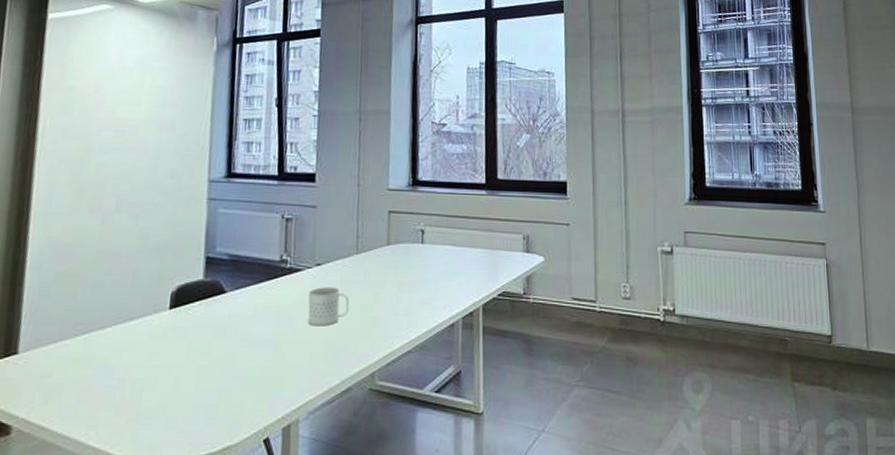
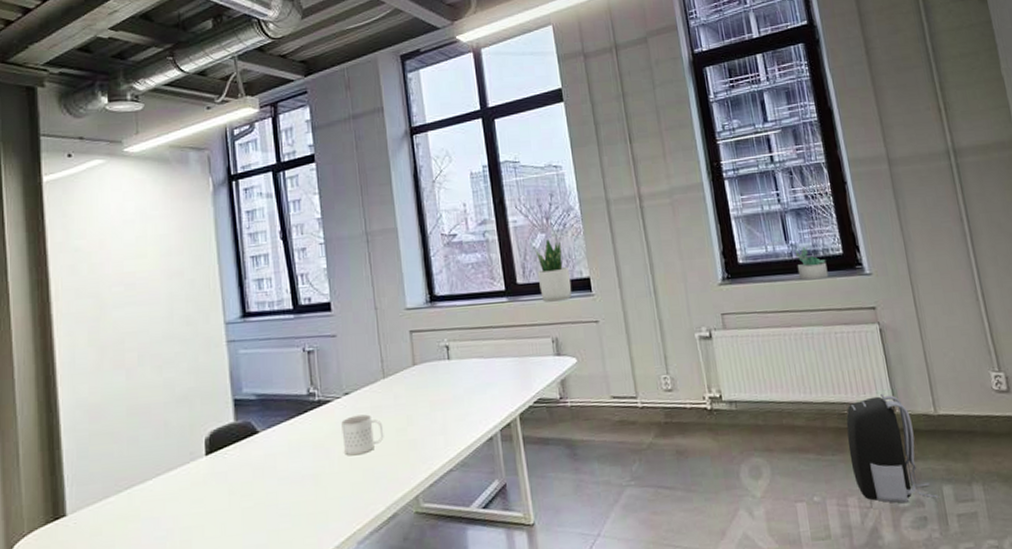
planter: none [517,140,549,201] -> present [533,239,572,302]
succulent plant: none [758,179,786,211] -> present [794,247,829,281]
backpack: none [785,324,862,431] -> present [846,393,939,504]

